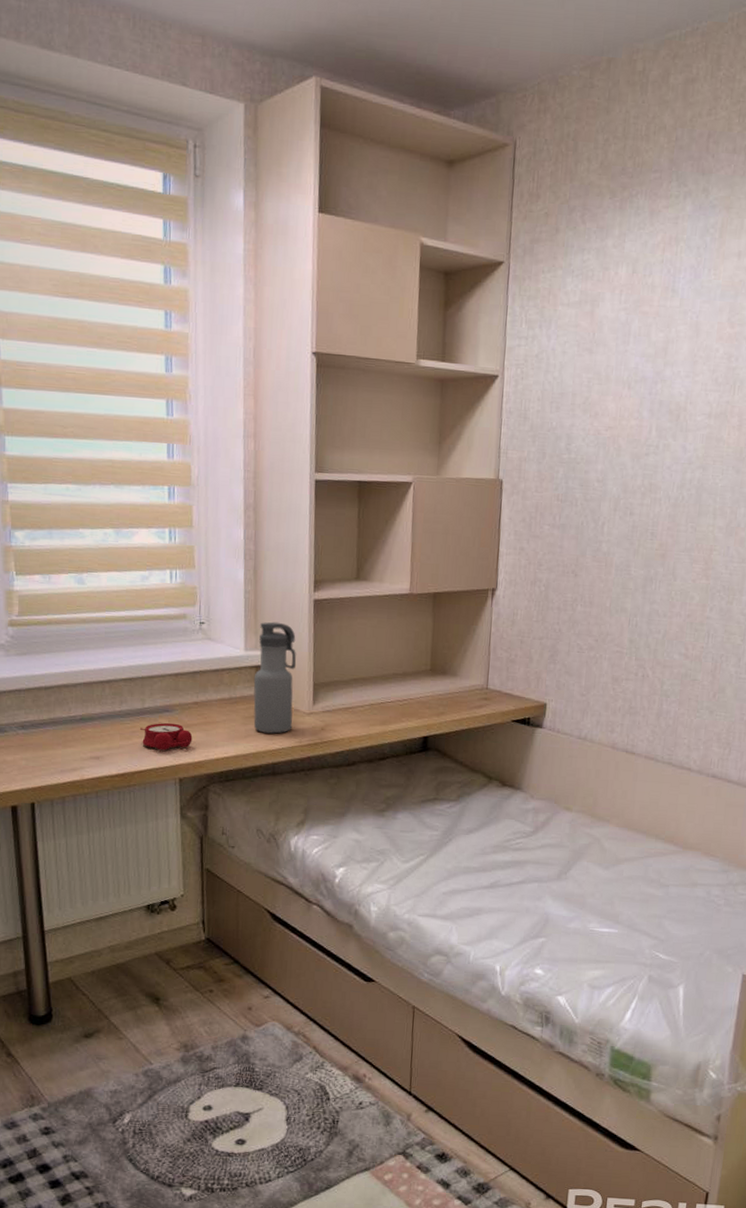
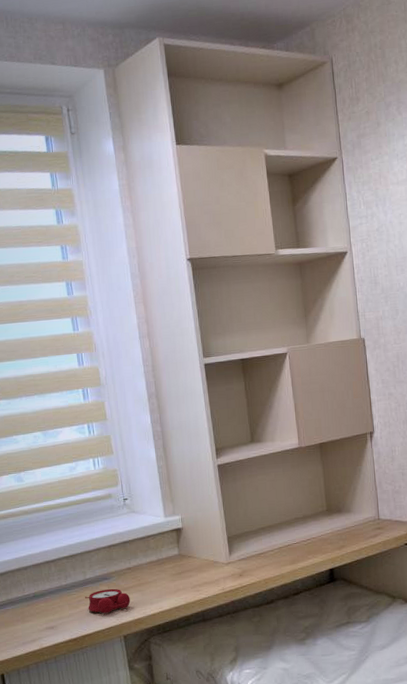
water bottle: present [253,621,296,734] -> none [175,488,215,586]

